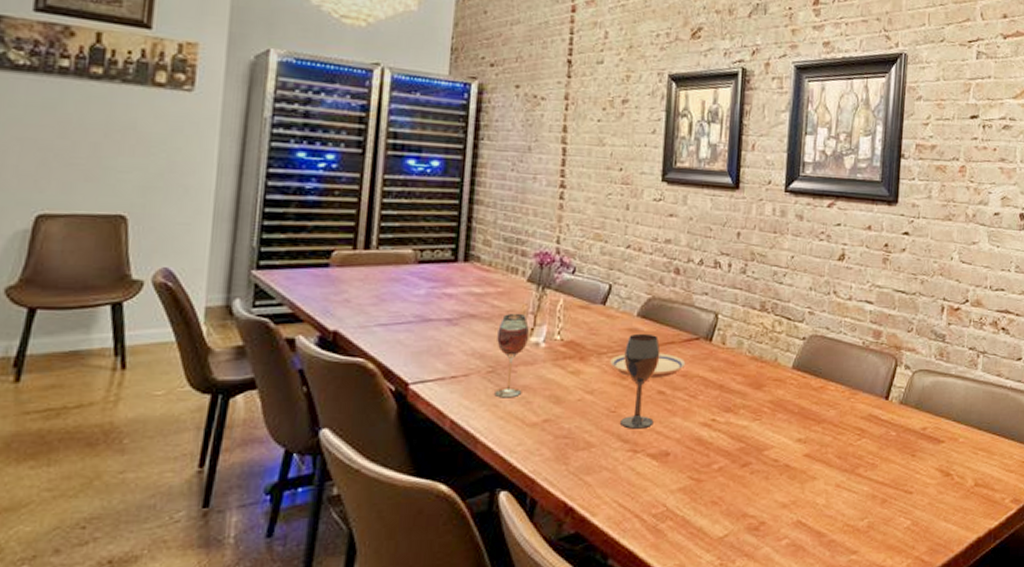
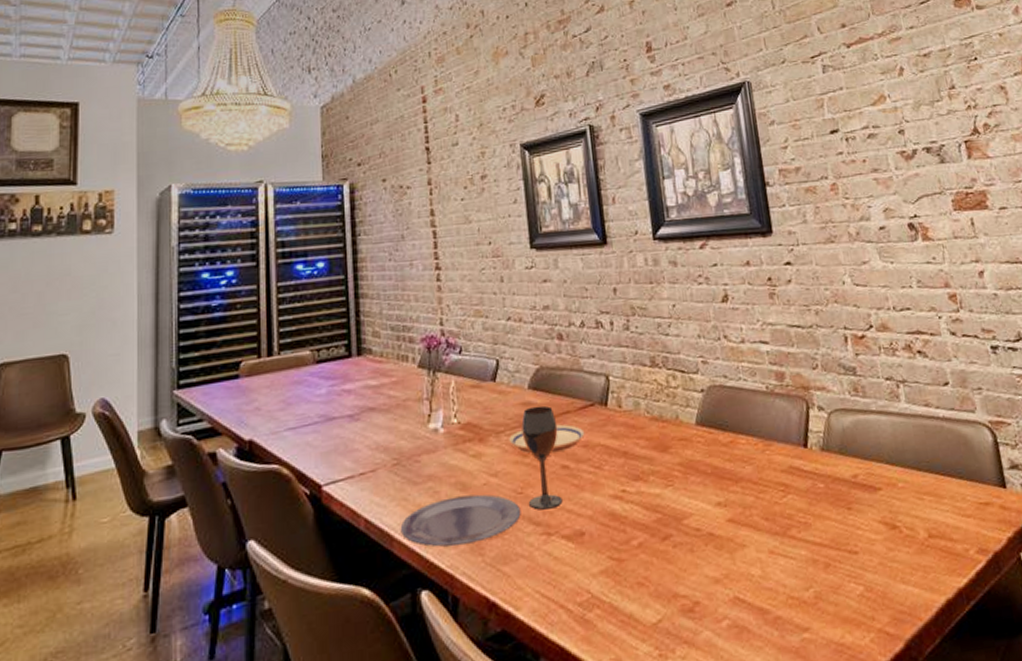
plate: none [486,409,611,454] -> present [400,494,521,547]
wineglass: present [494,313,530,398] -> none [397,400,428,491]

